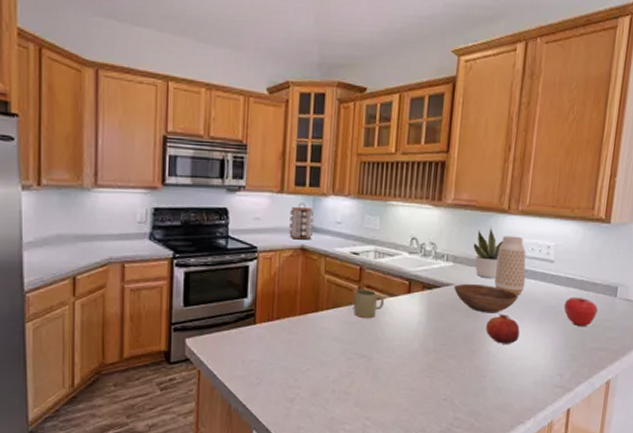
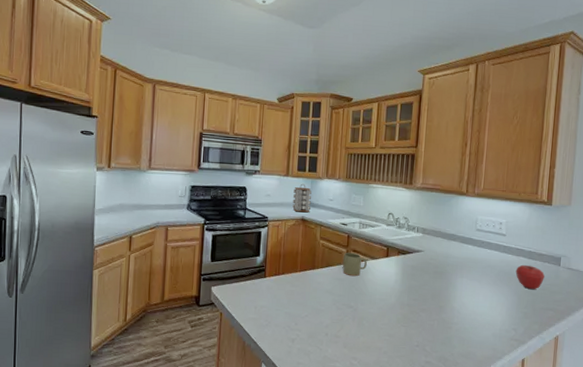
bowl: present [453,284,518,313] -> none [423,251,477,276]
potted plant: present [473,227,503,278] -> none [438,206,463,247]
fruit: present [486,313,520,344] -> none [450,276,479,302]
vase: present [494,236,526,295] -> none [456,213,483,262]

